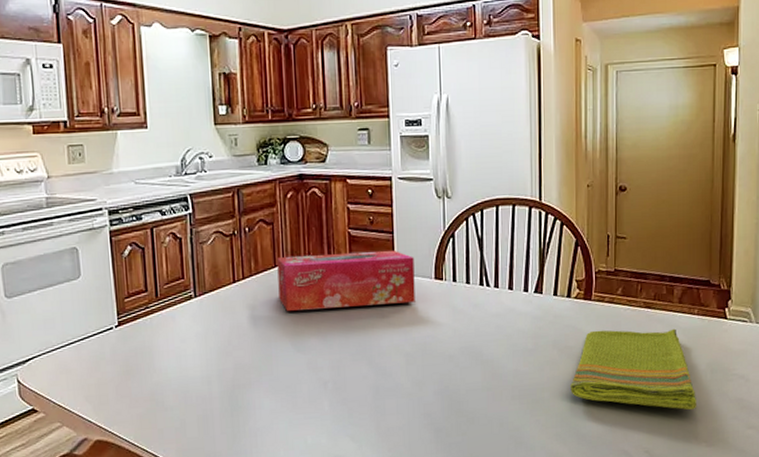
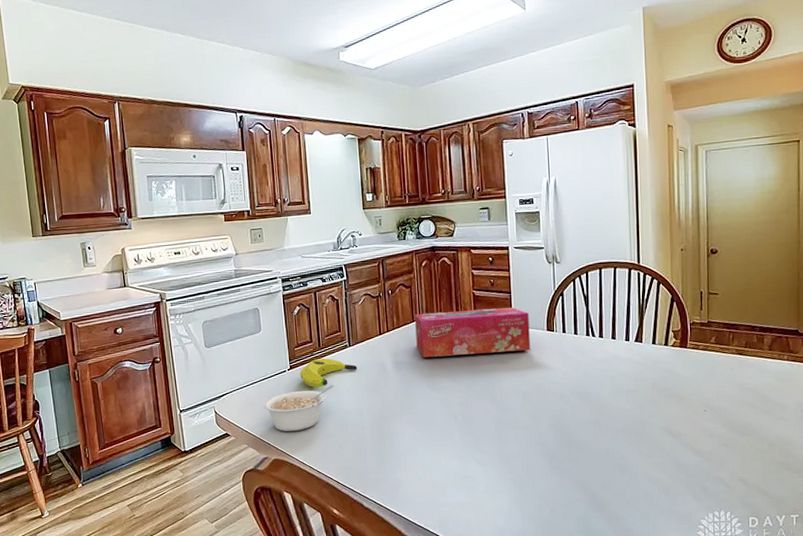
legume: none [82,345,175,405] -> present [263,385,334,431]
banana: none [130,311,205,350] -> present [299,357,358,388]
dish towel: present [570,328,696,410] -> none [669,372,788,445]

